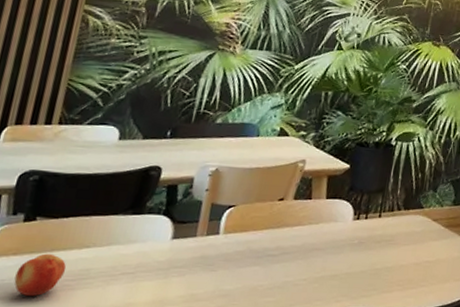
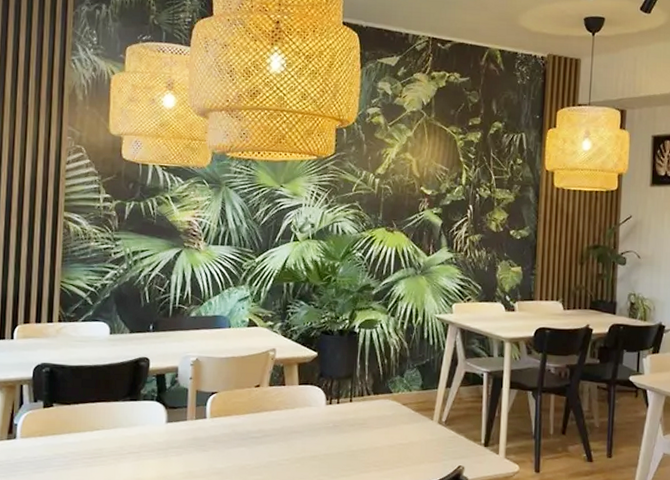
fruit: present [14,253,67,296] -> none [44,435,83,471]

